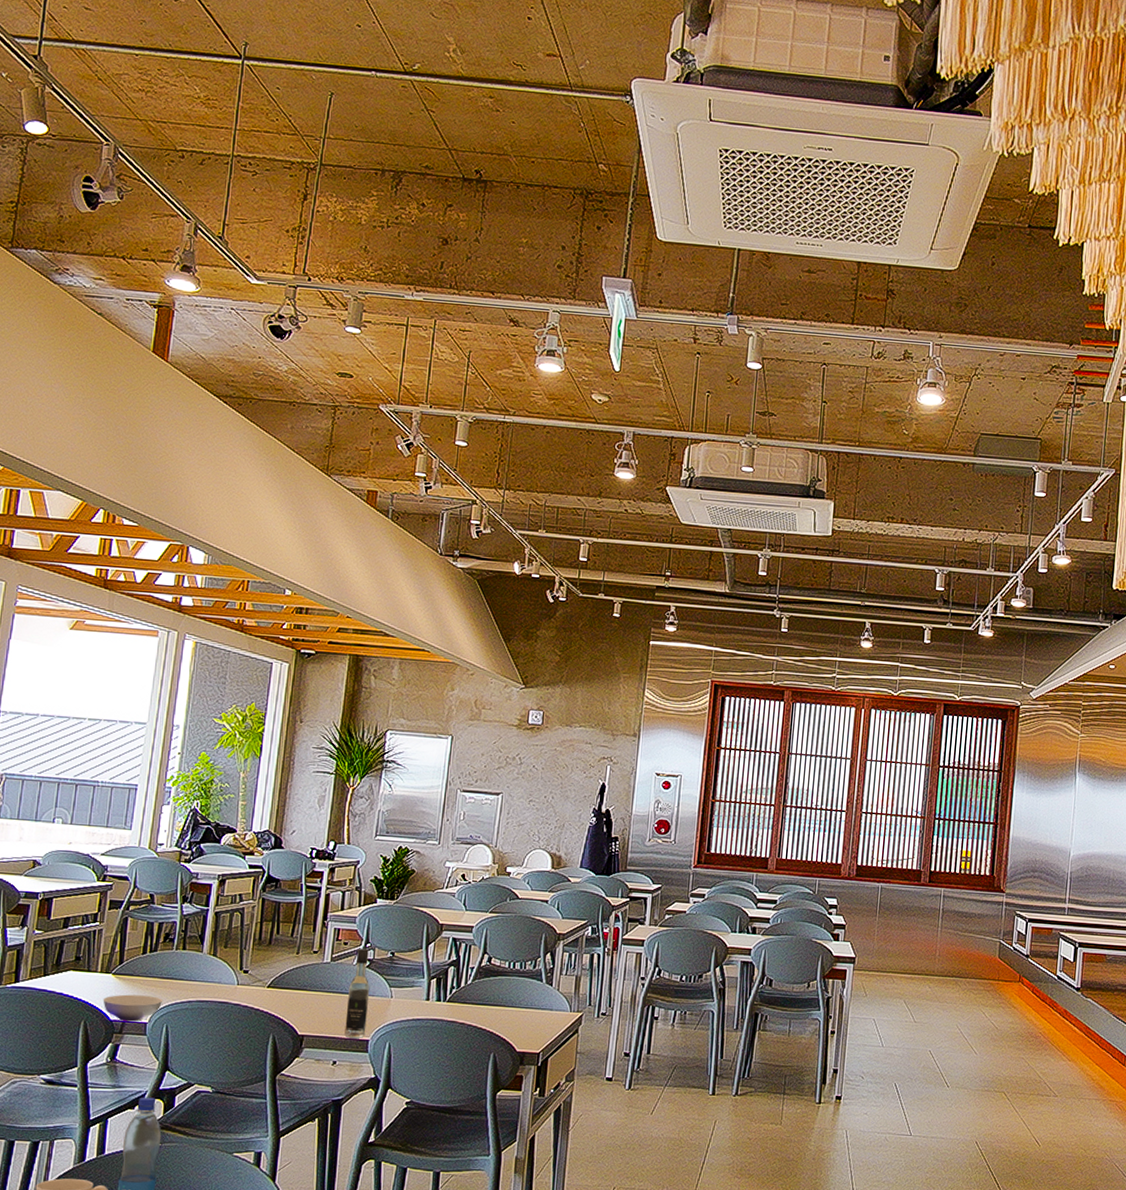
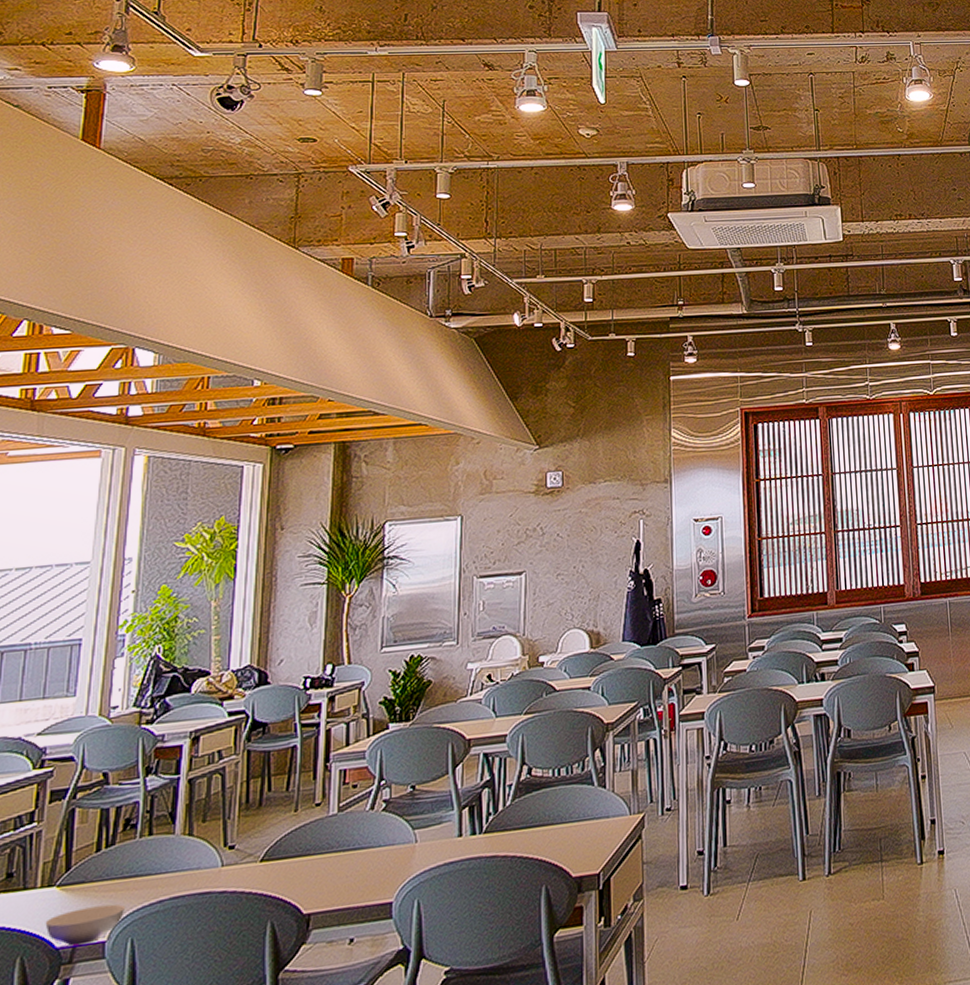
bottle: present [344,948,370,1038] -> none [361,787,389,905]

